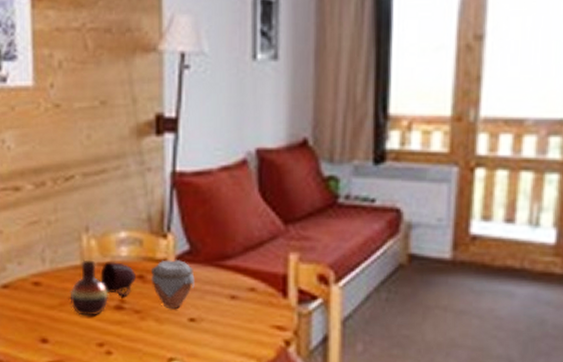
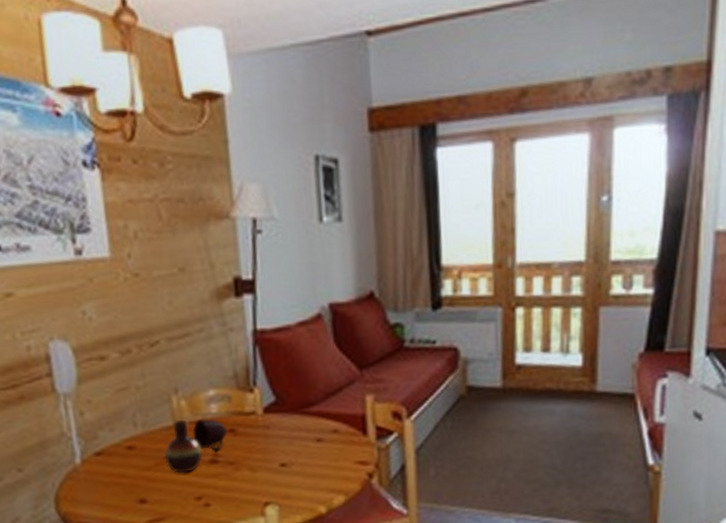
jar: present [150,259,195,309] -> none [240,411,283,457]

